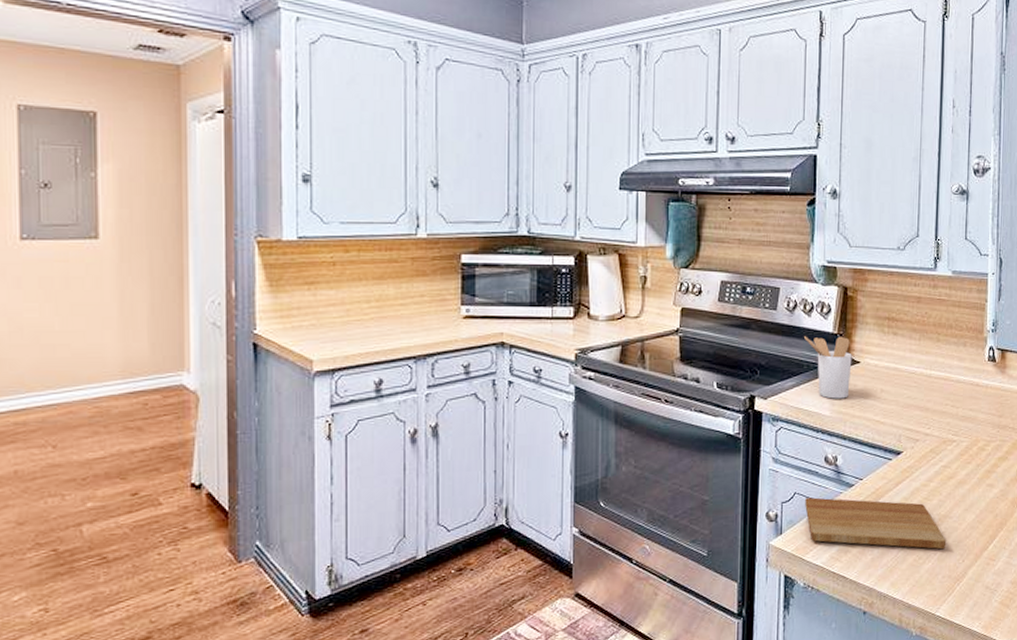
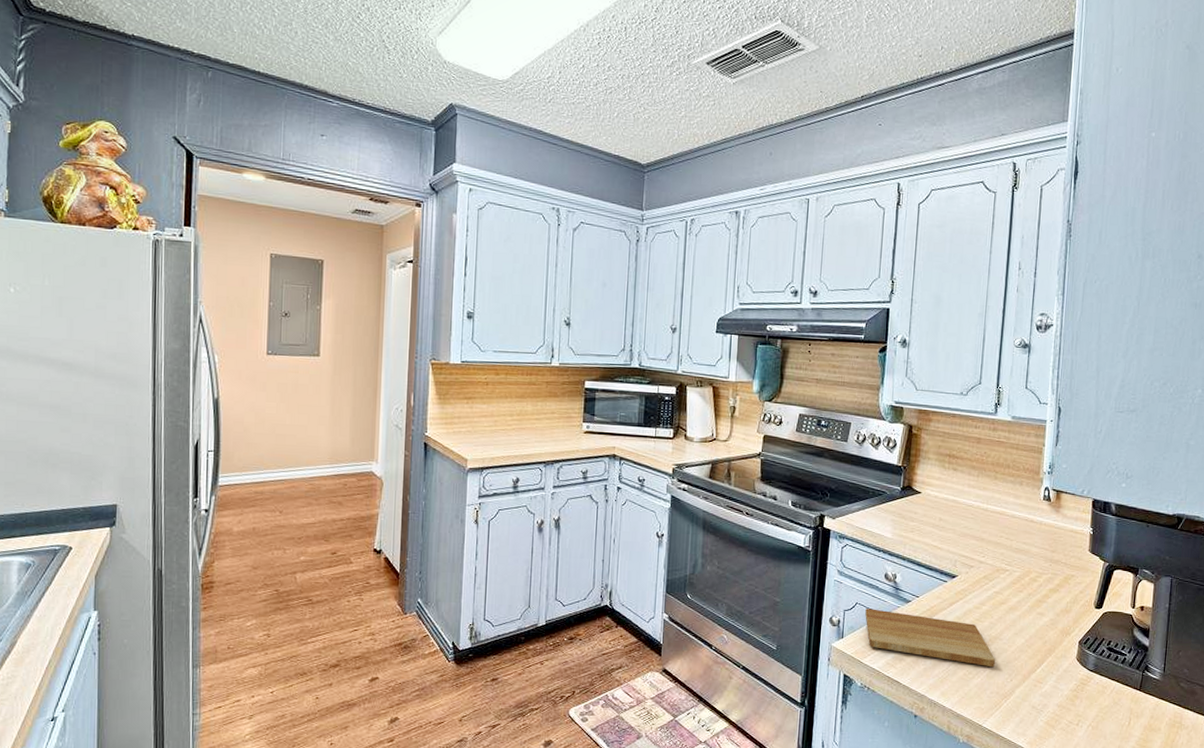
utensil holder: present [804,336,852,399] -> none [871,466,914,524]

